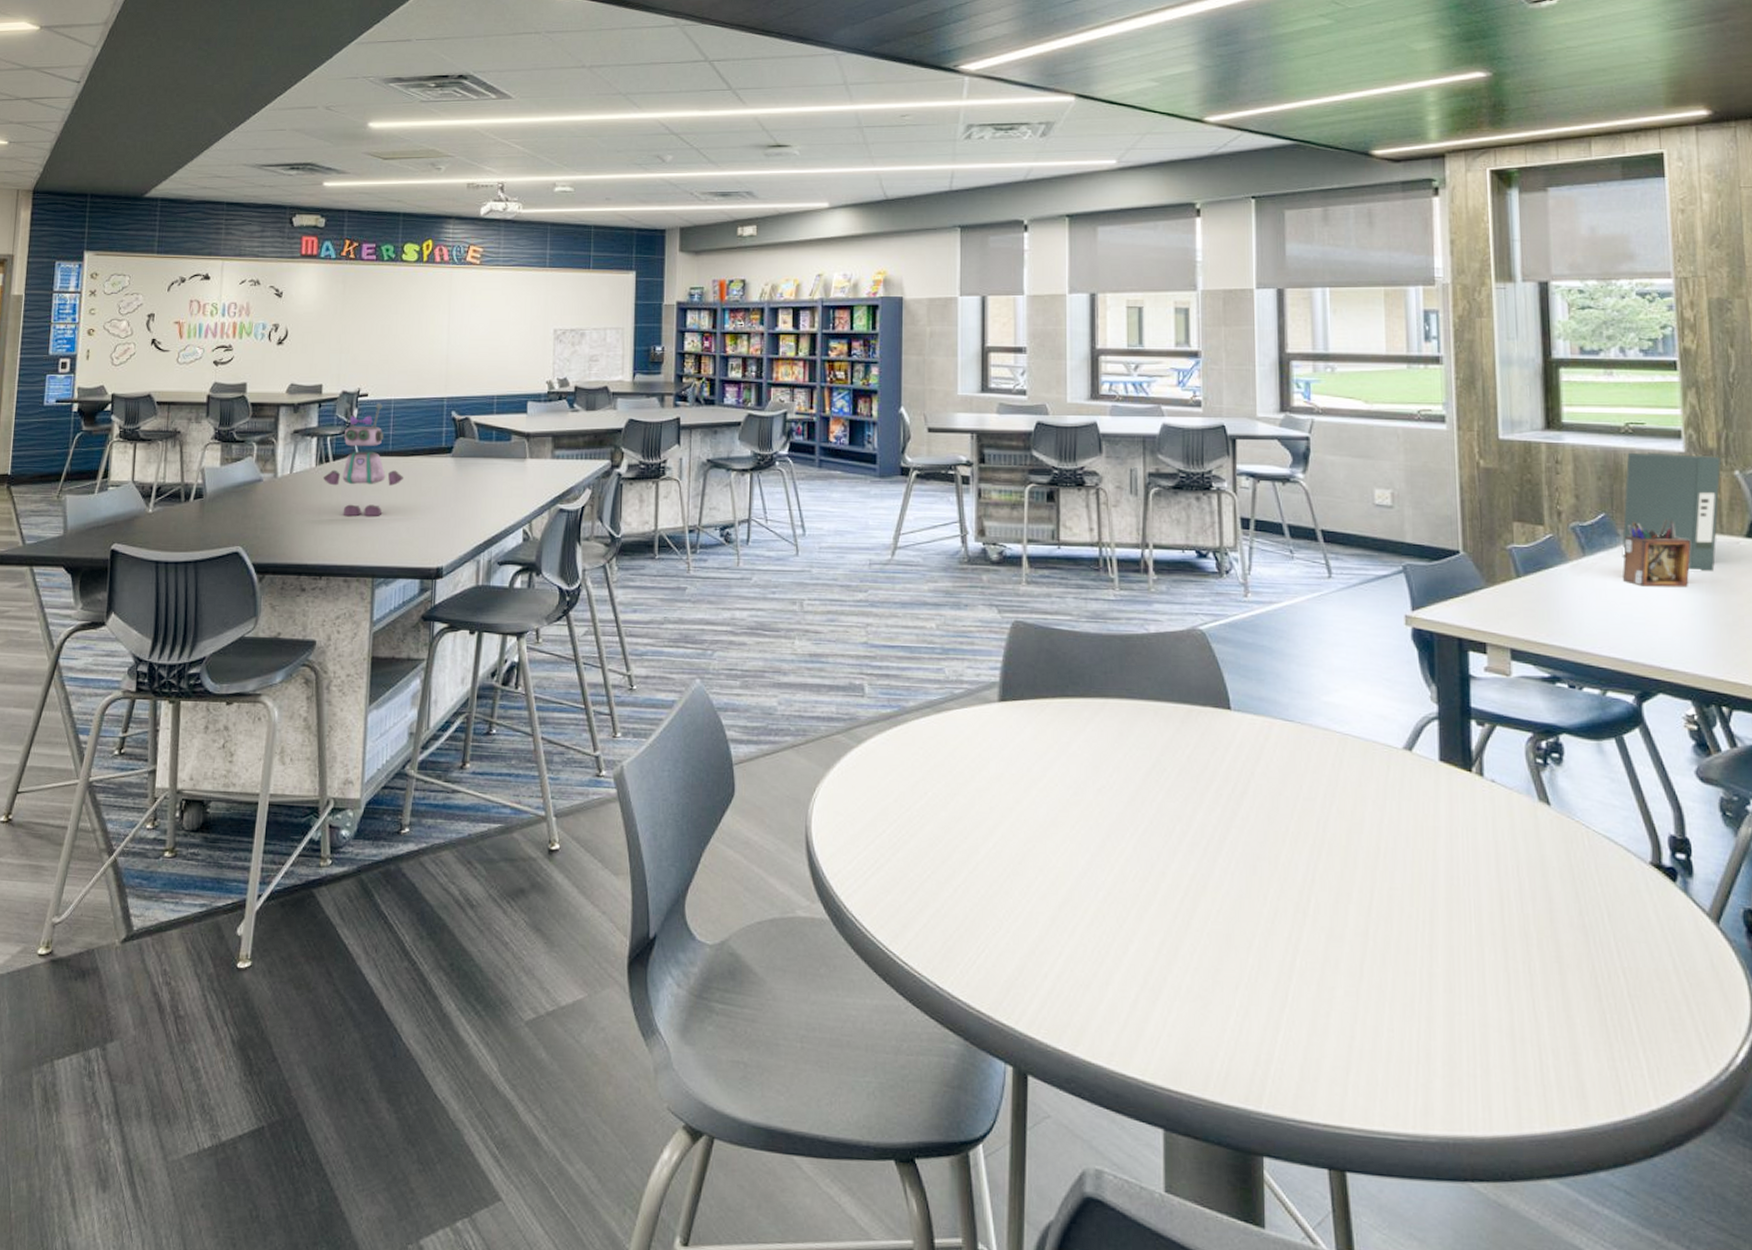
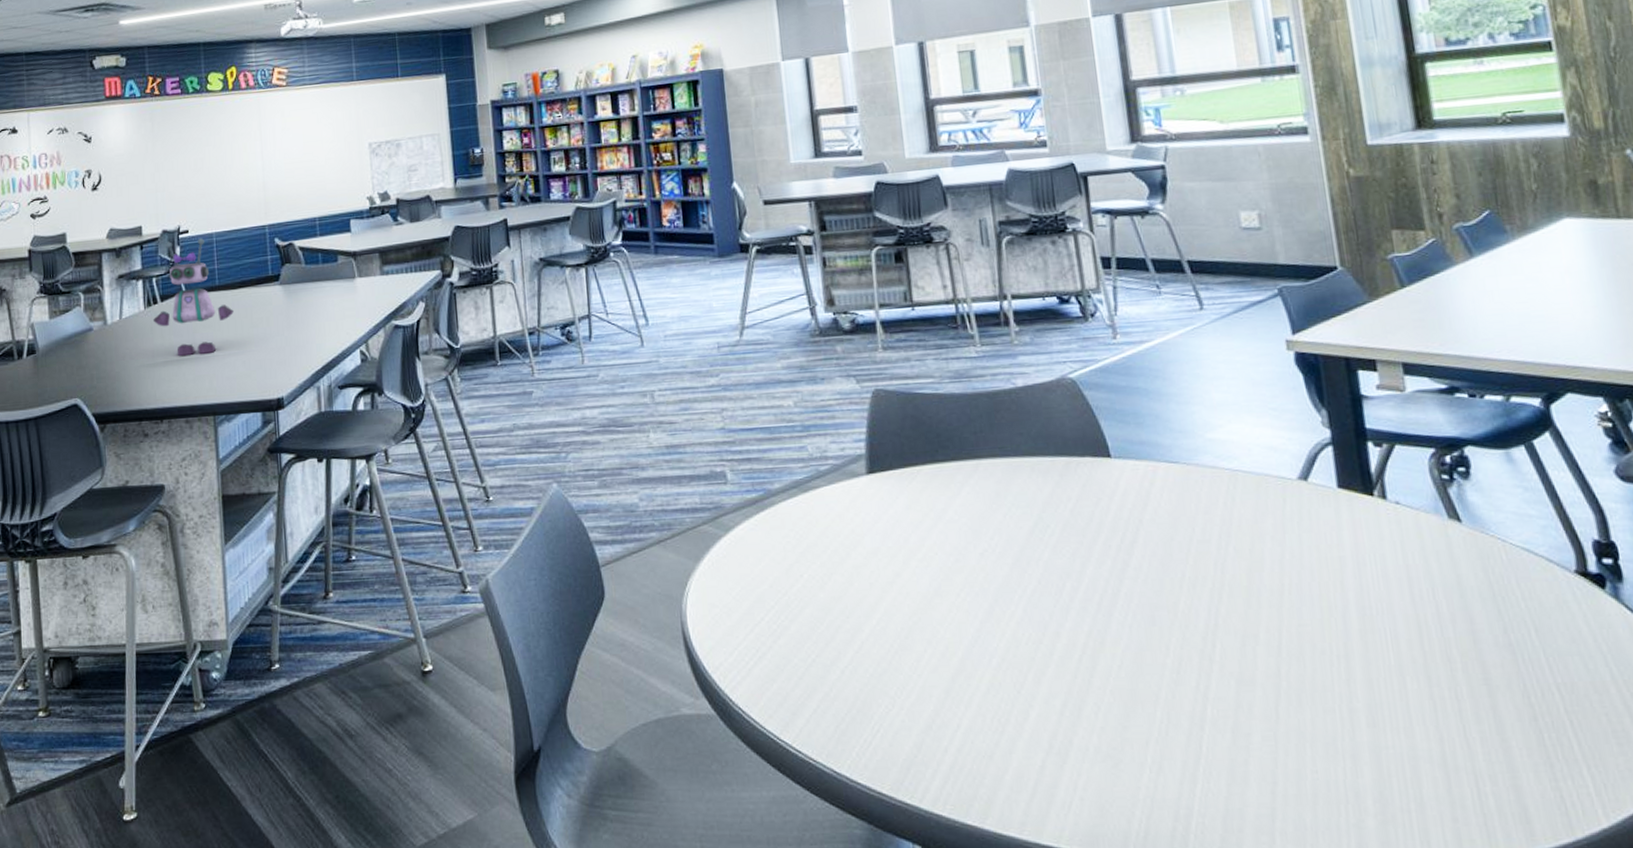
binder: present [1622,452,1721,572] -> none [1507,137,1615,262]
desk organizer: present [1622,519,1692,588] -> none [1513,208,1588,283]

